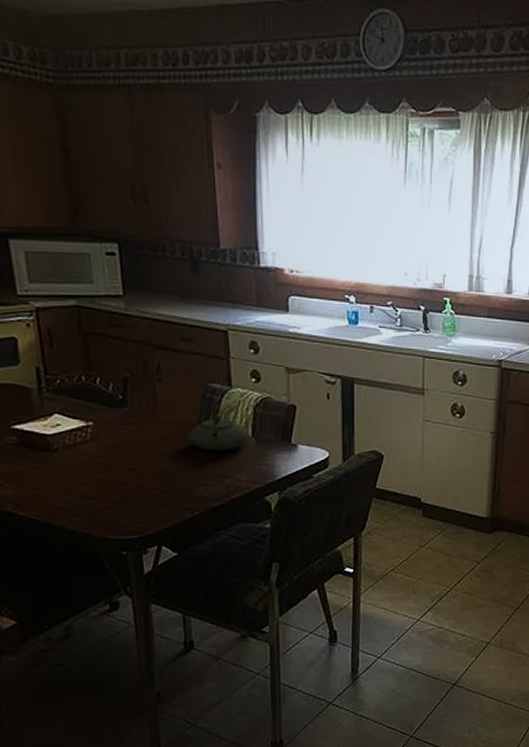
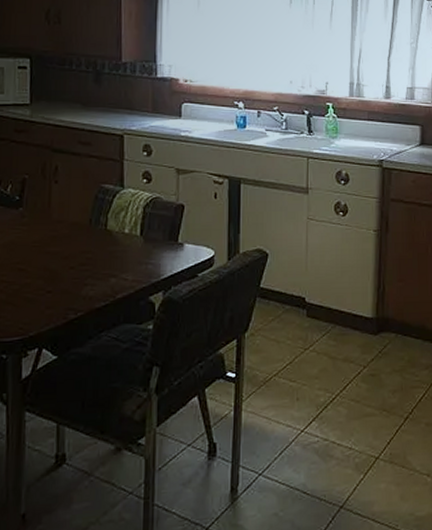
teapot: present [187,399,250,451] -> none [77,199,139,250]

